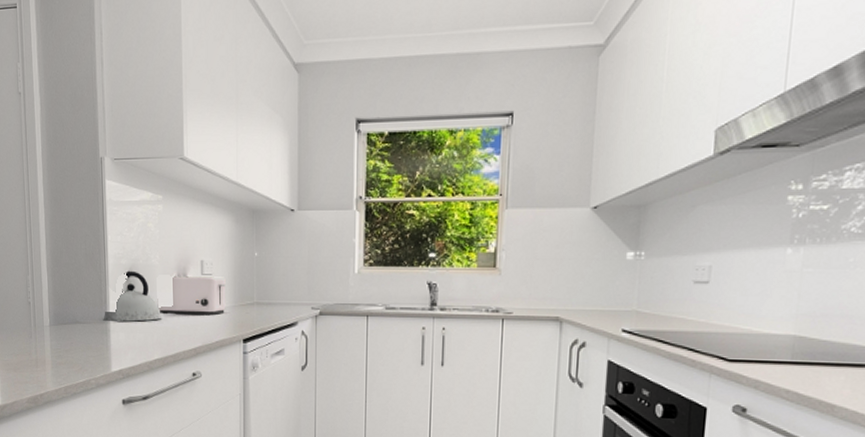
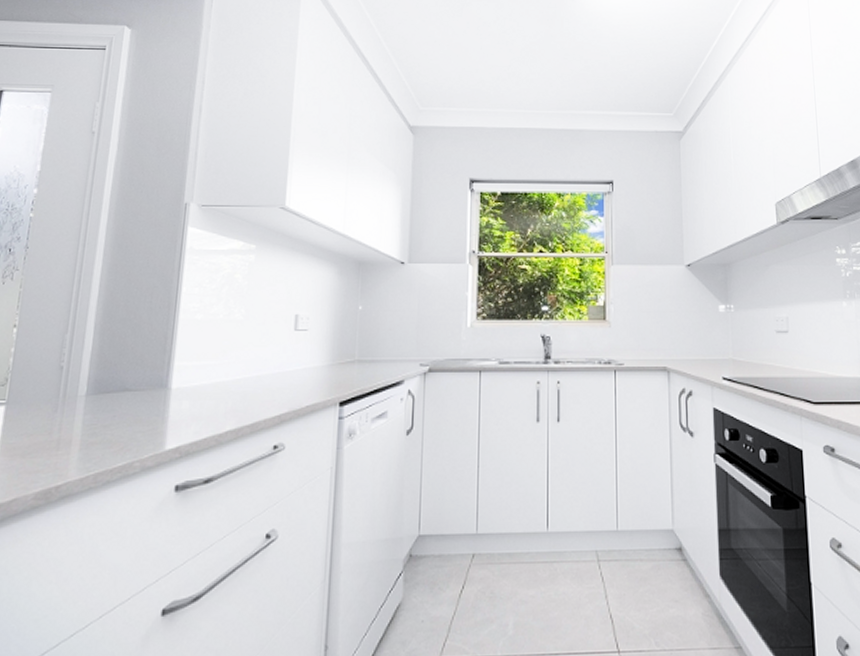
kettle: present [103,270,162,323] -> none [162,327,241,388]
toaster: present [157,276,226,316] -> none [236,332,323,377]

